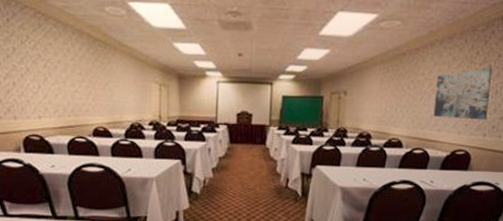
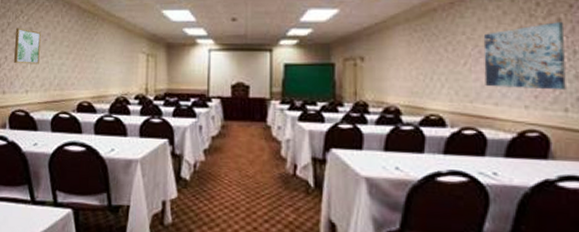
wall art: none [23,53,51,91] -> present [14,28,41,65]

